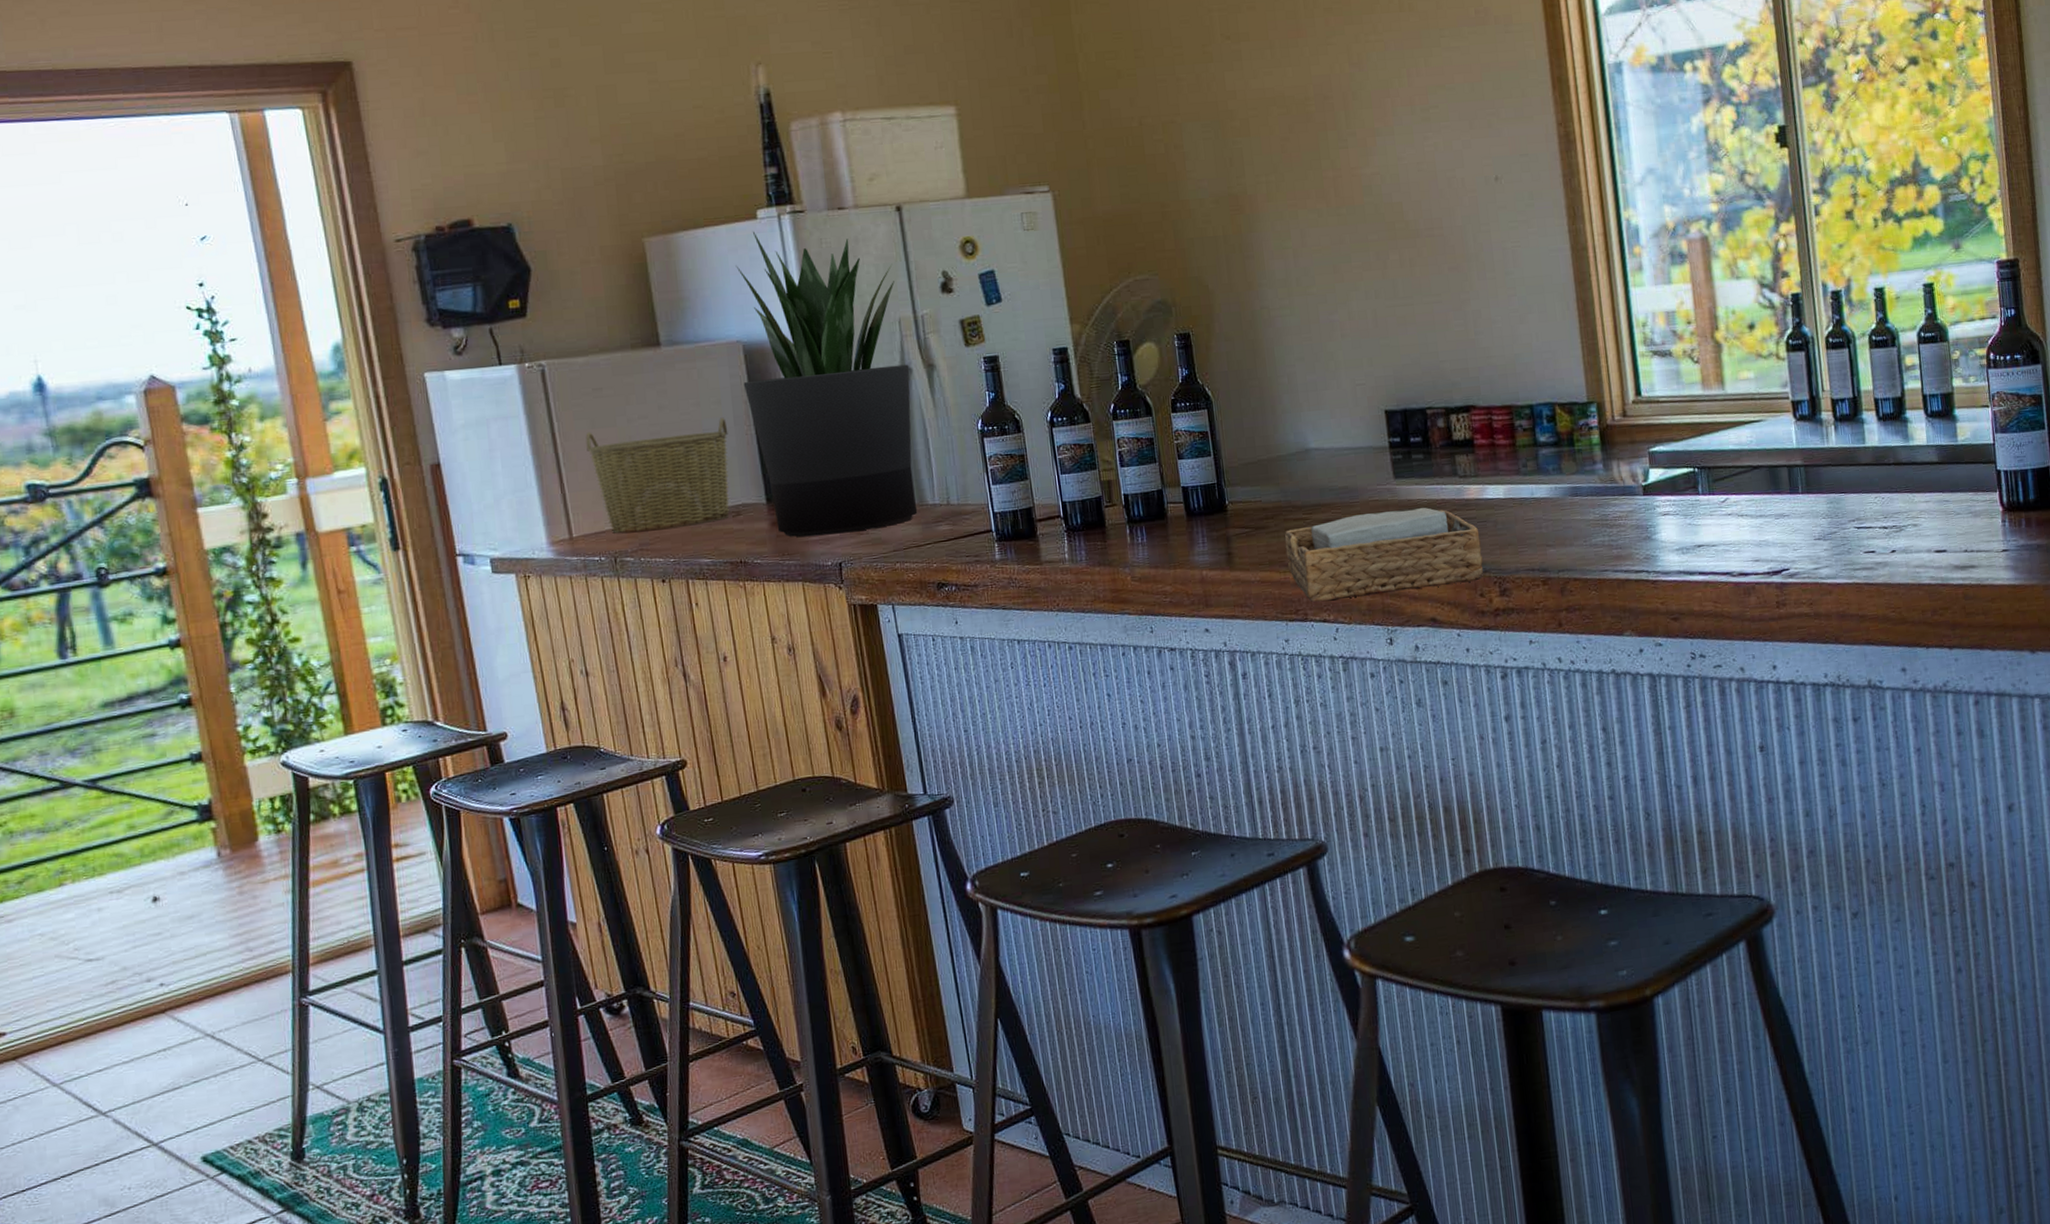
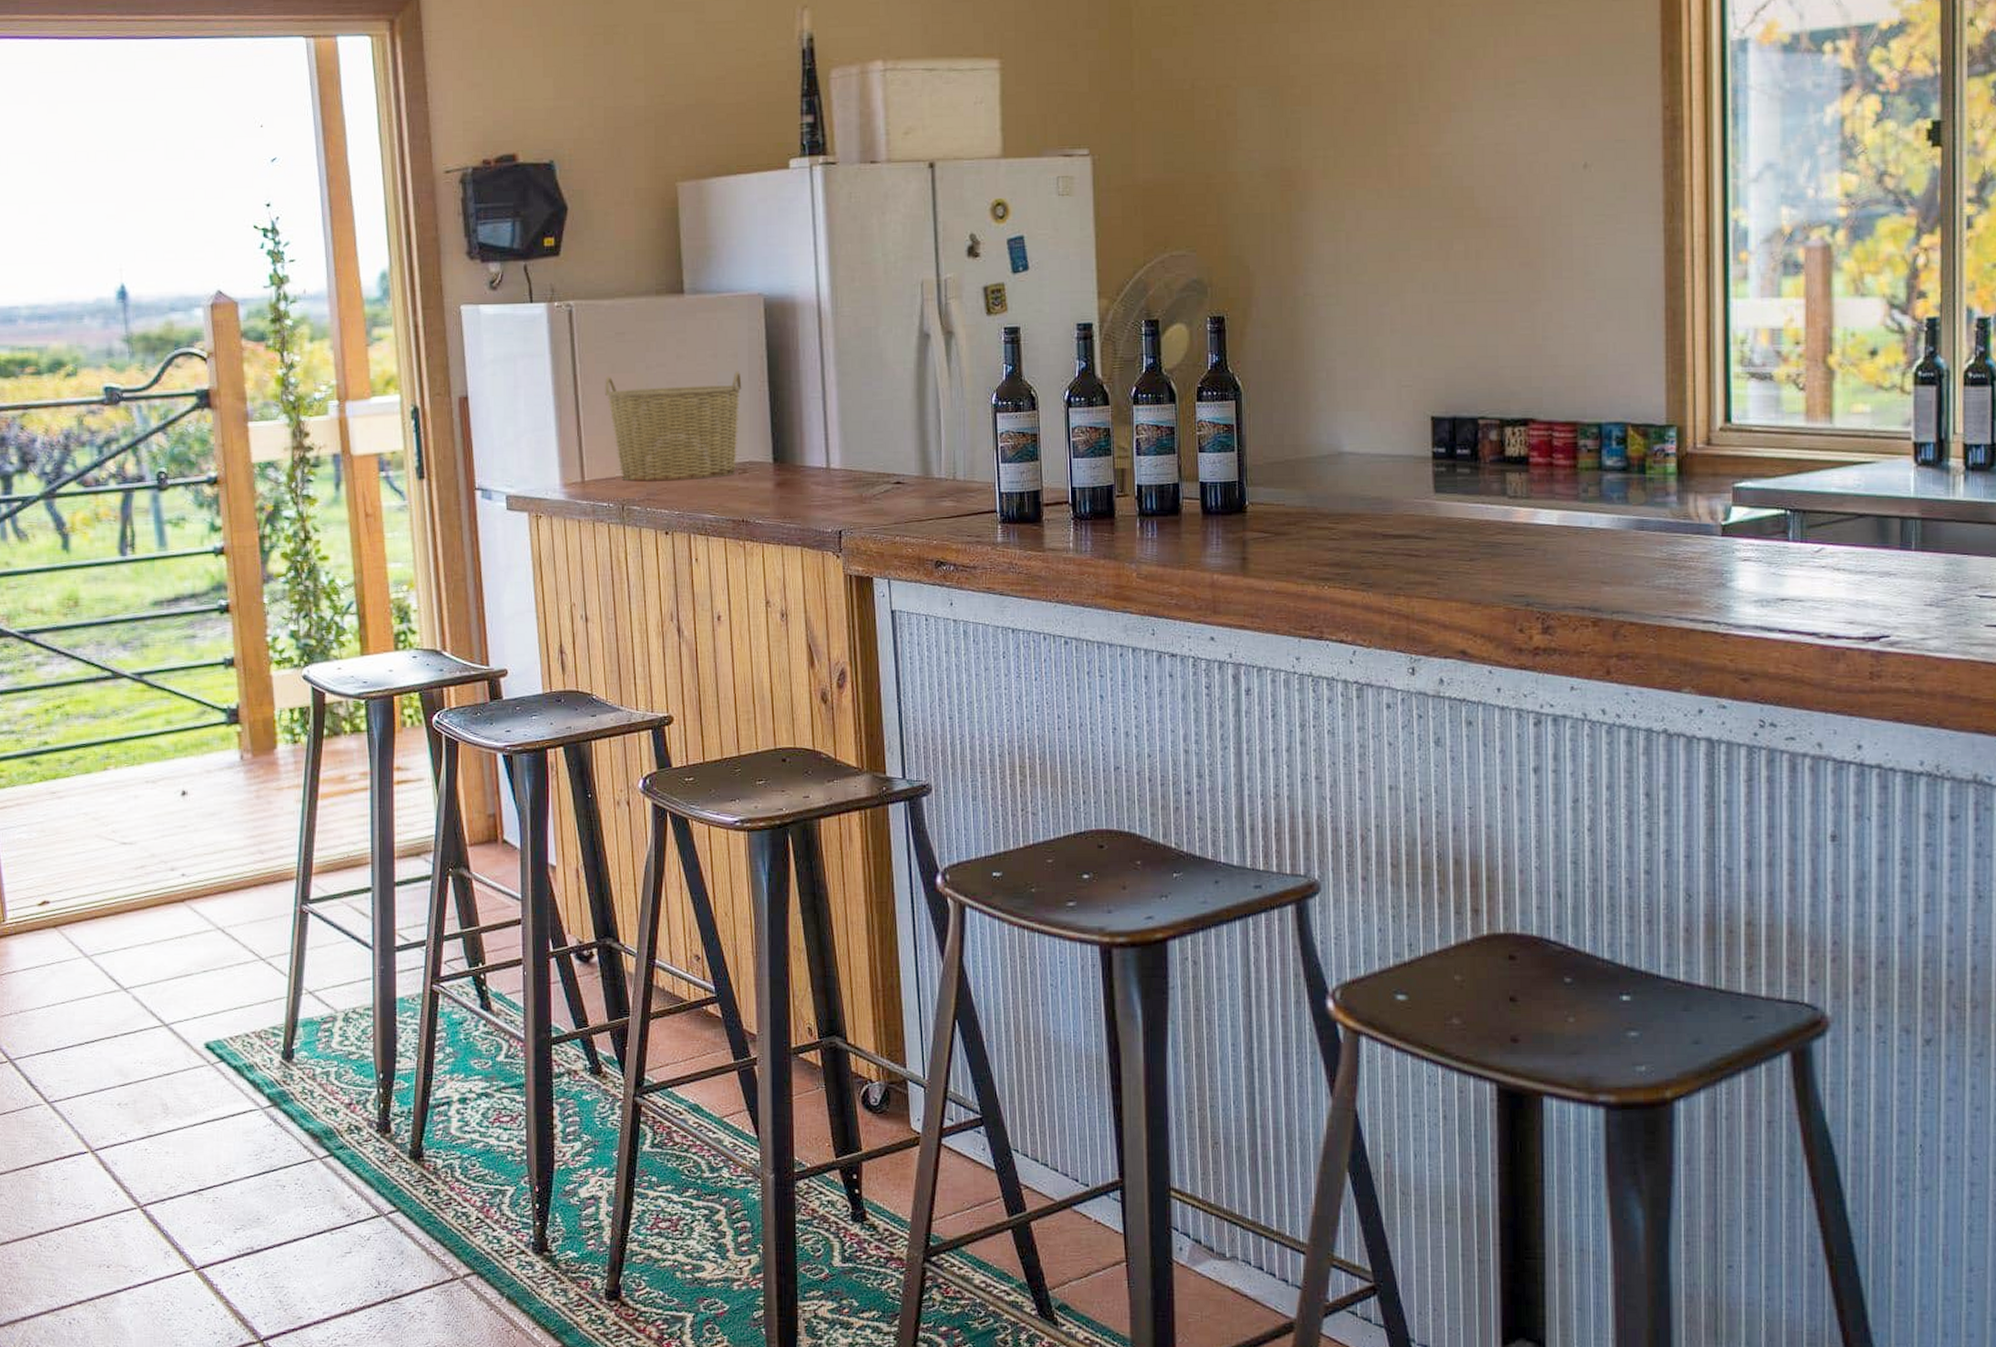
planter: present [735,231,918,537] -> none [761,181,928,501]
napkin holder: present [1284,507,1484,603] -> none [1306,527,1527,621]

